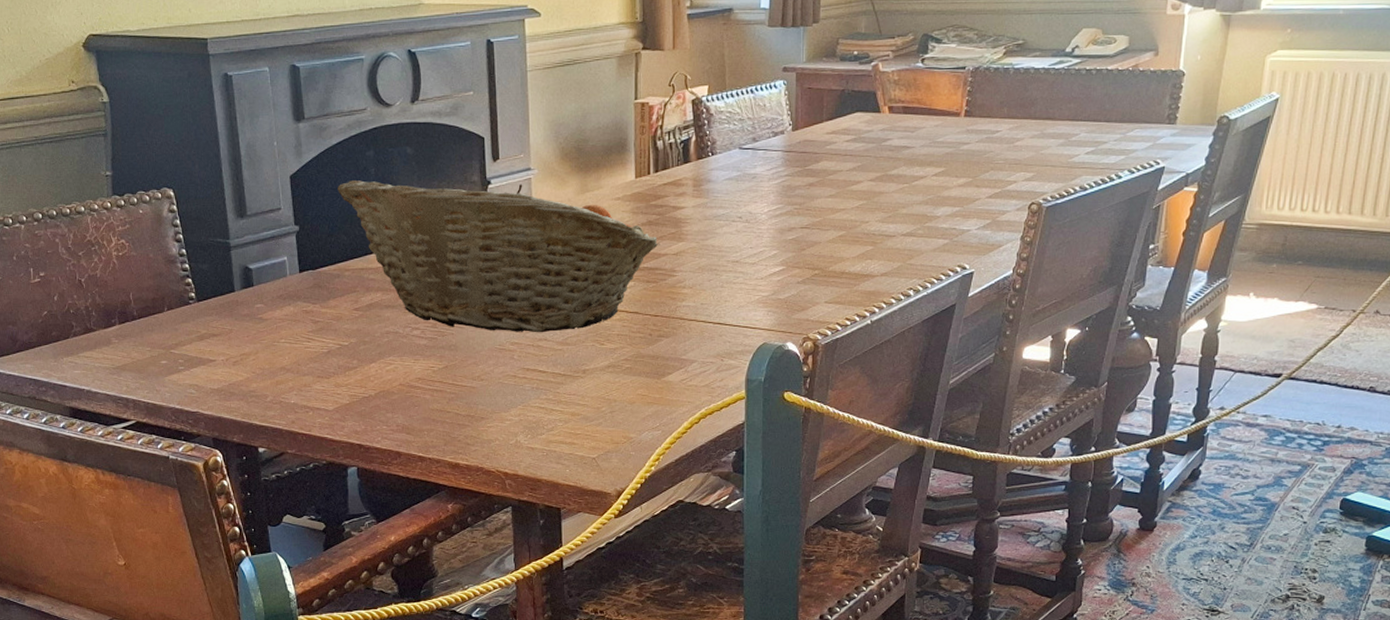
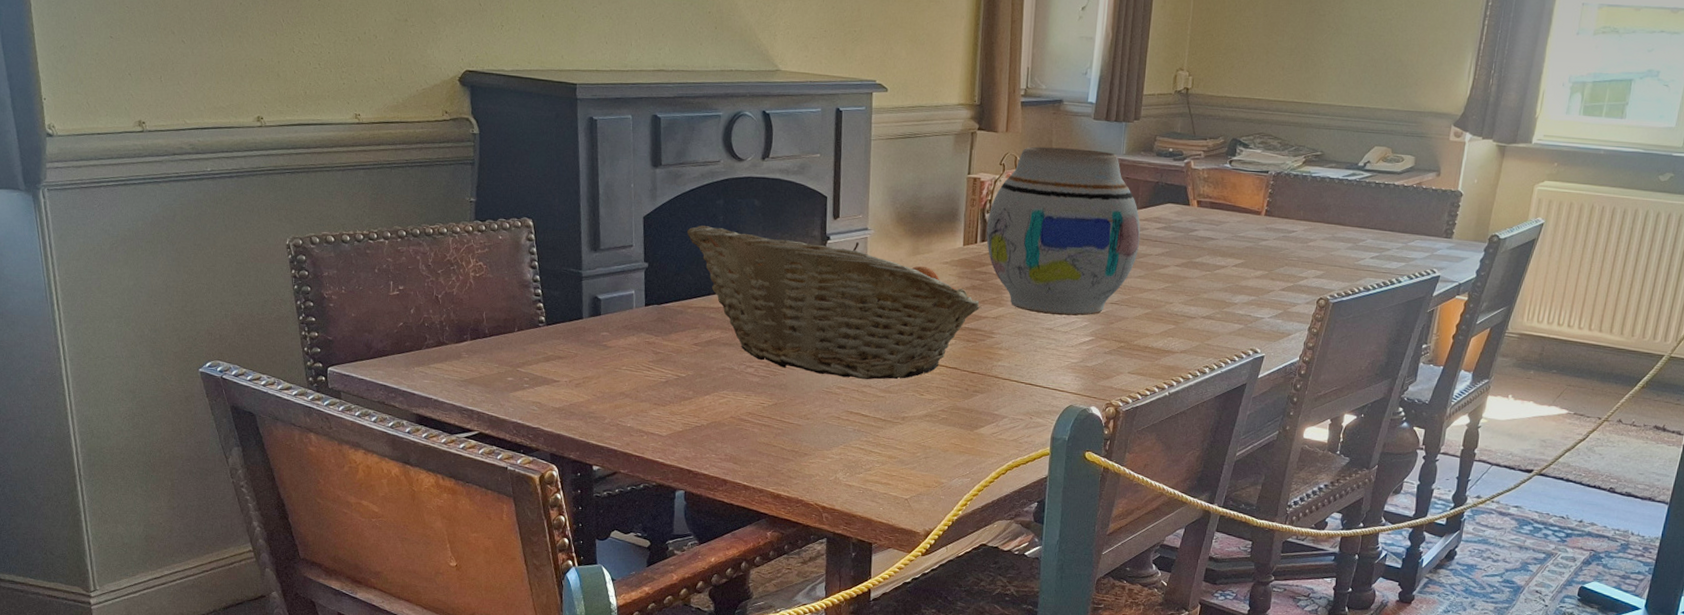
vase: none [660,60,829,246] -> present [986,146,1141,316]

